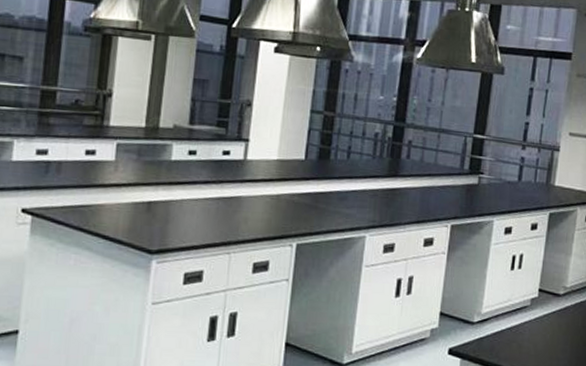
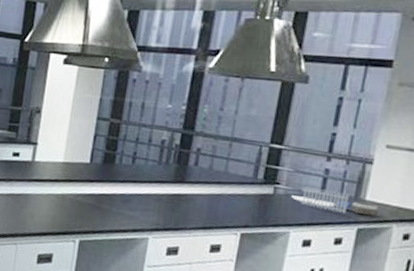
garden set: none [494,174,567,201] -> present [291,185,380,216]

